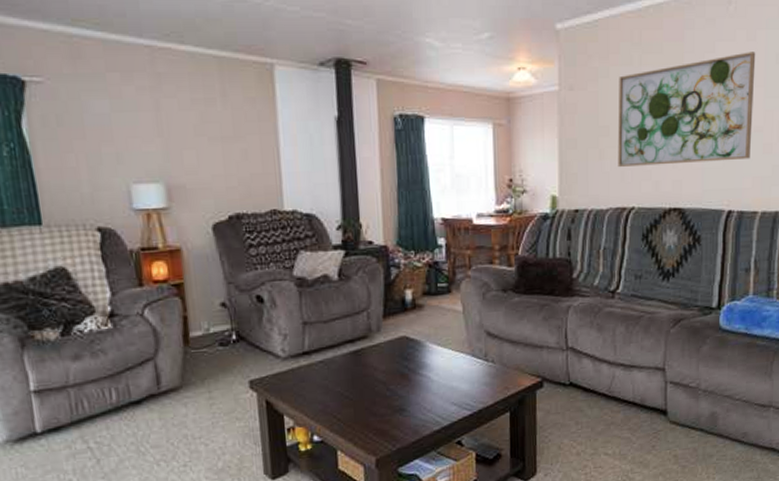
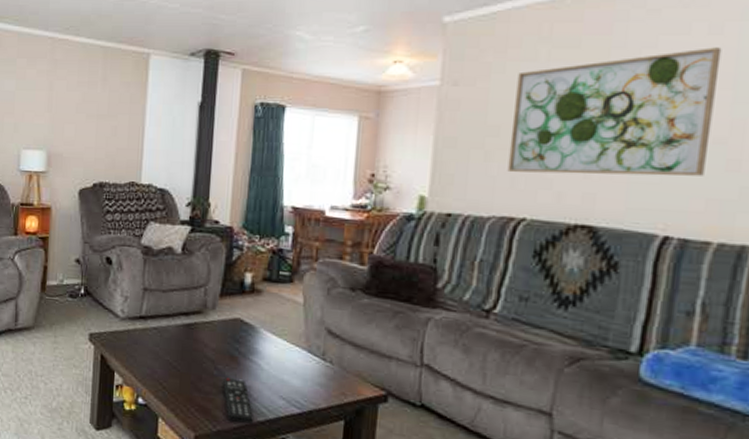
remote control: none [397,395,431,437] -> present [223,378,254,424]

